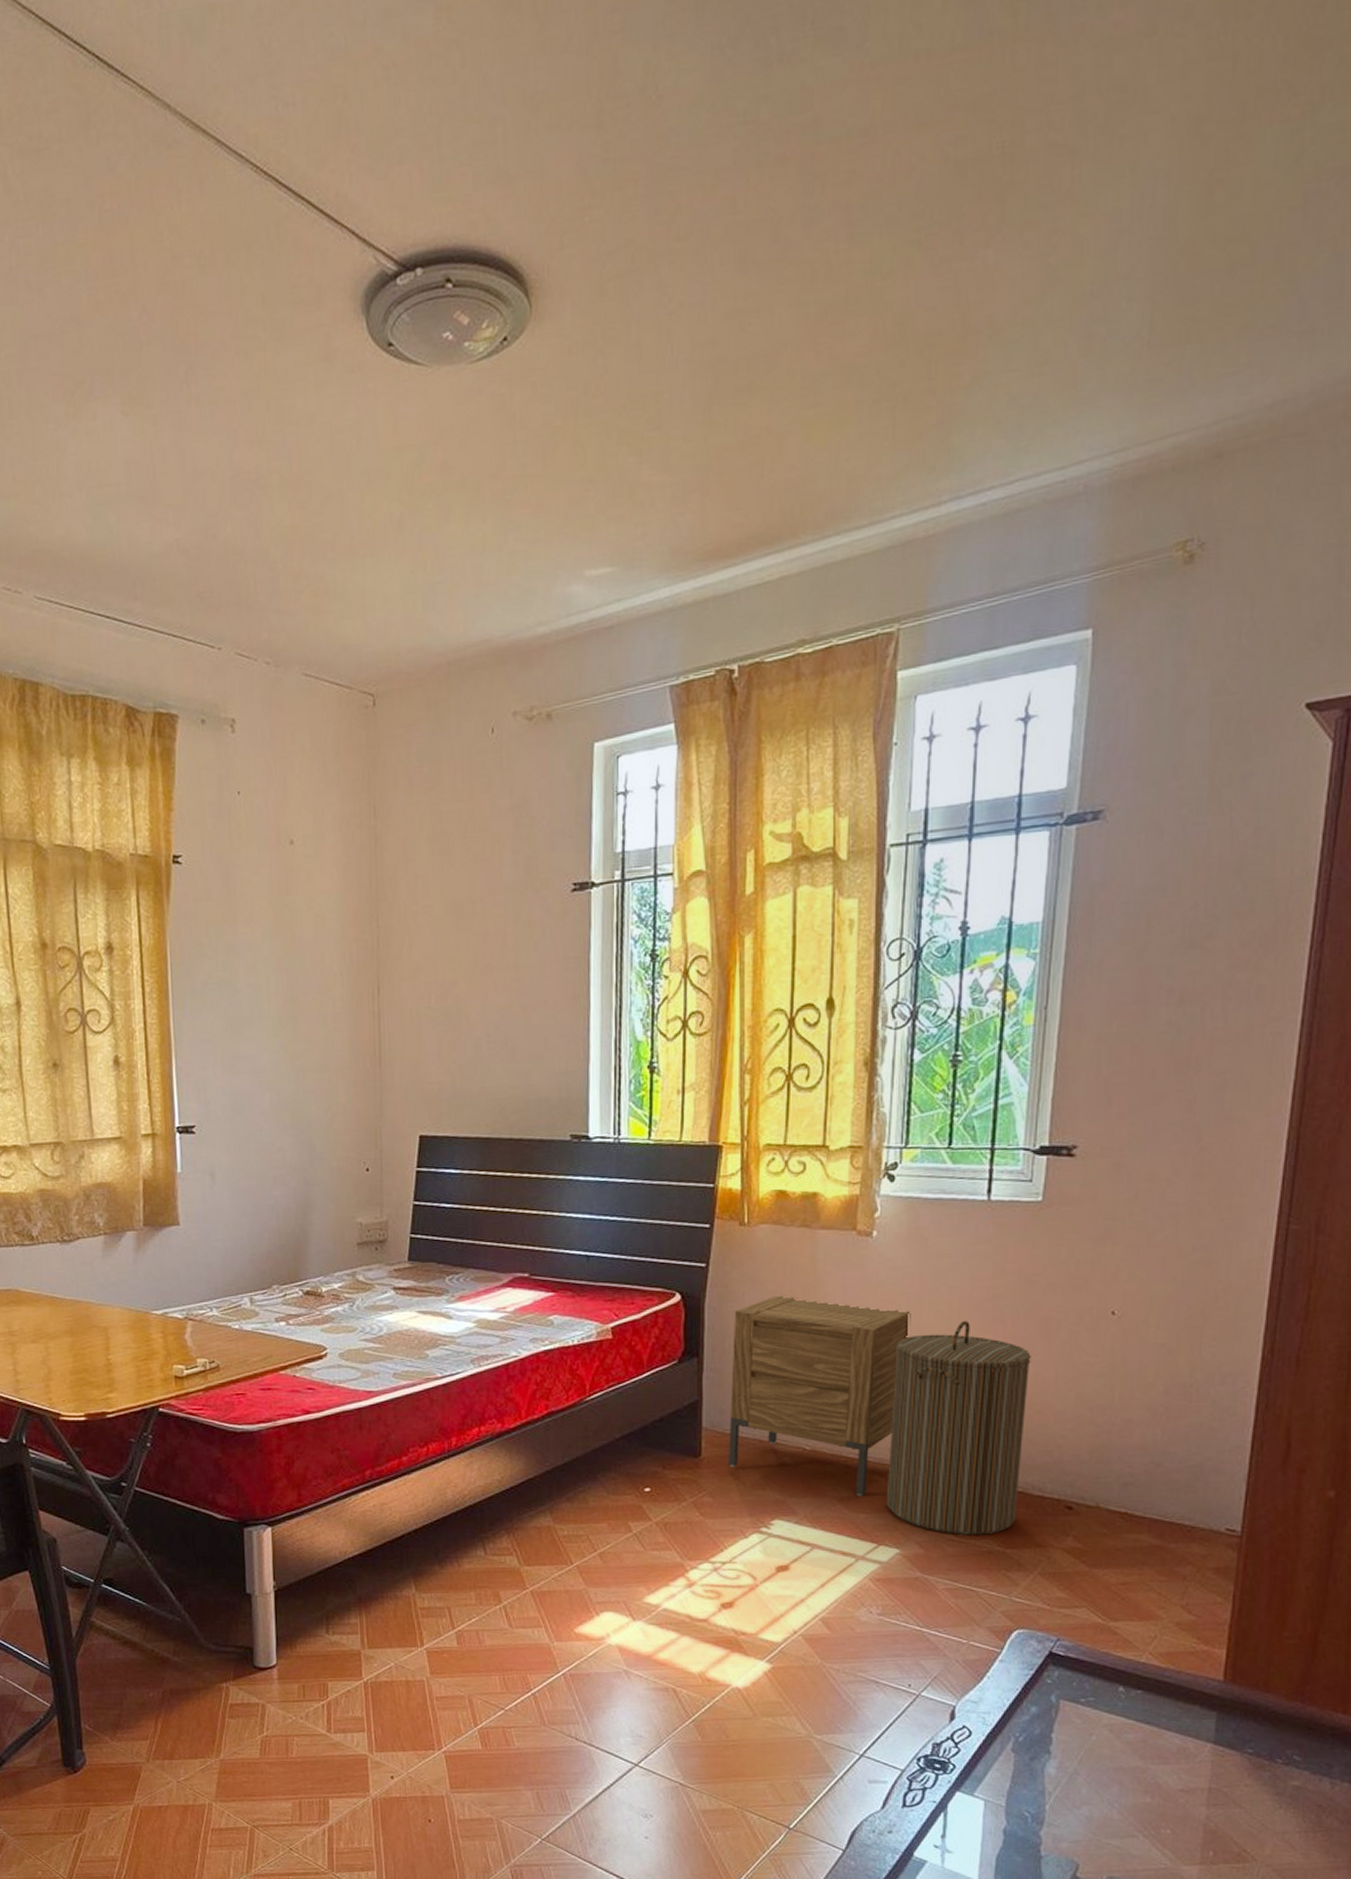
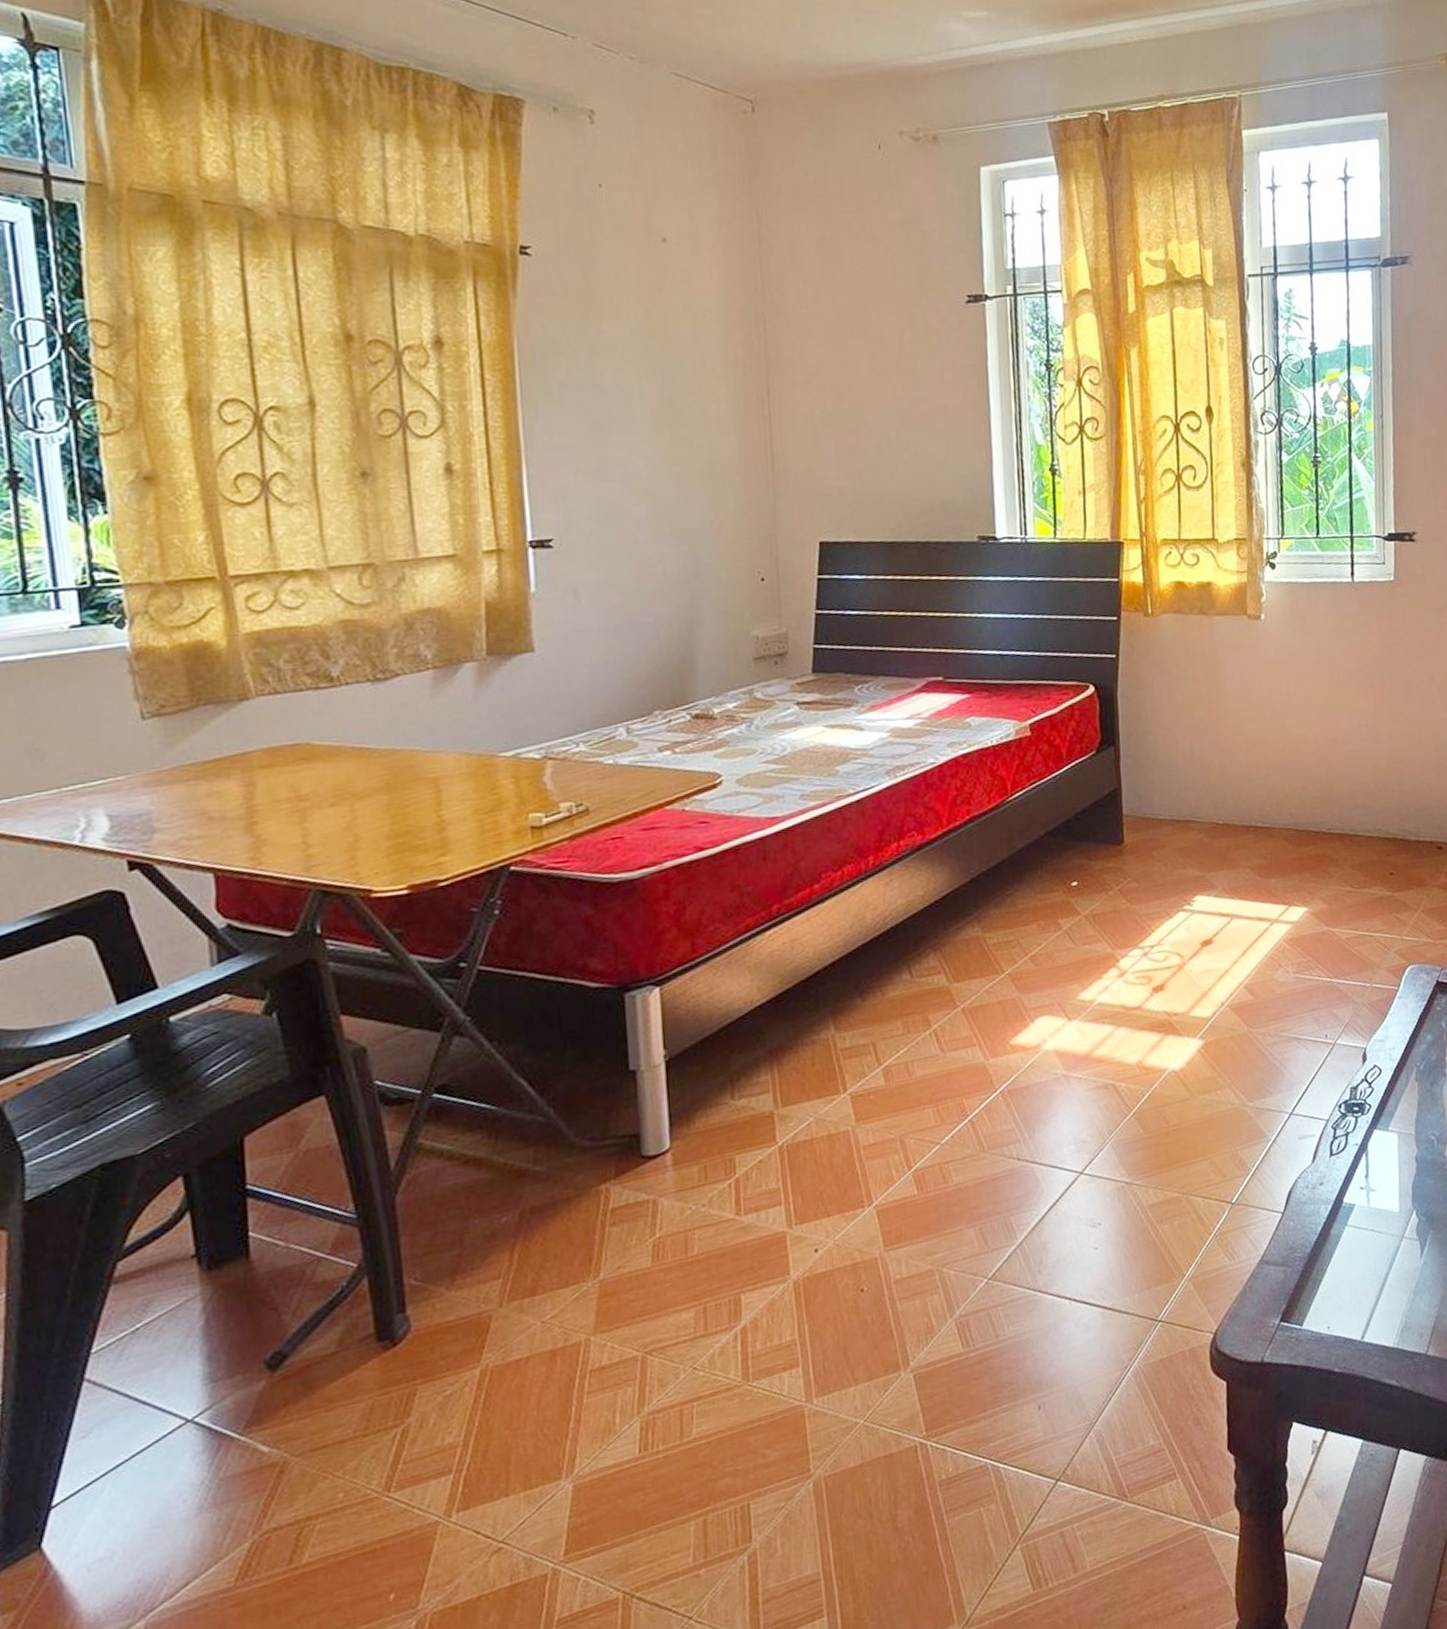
nightstand: present [729,1295,911,1497] -> none [1145,679,1300,863]
laundry hamper: present [886,1320,1031,1535] -> none [1289,689,1400,886]

